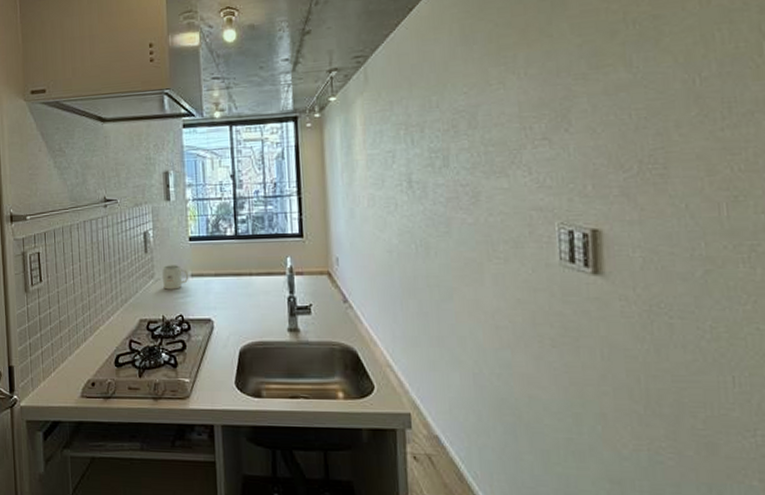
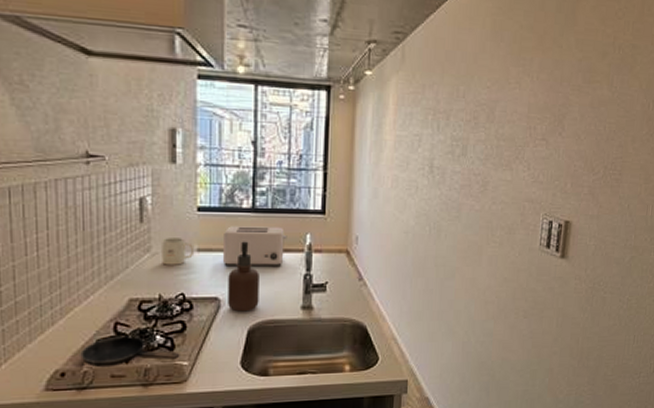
frying pan: none [105,352,182,380] -> present [80,335,180,368]
toaster: none [212,251,269,291] -> present [222,226,287,268]
soap dispenser: none [218,266,248,333] -> present [228,241,259,312]

